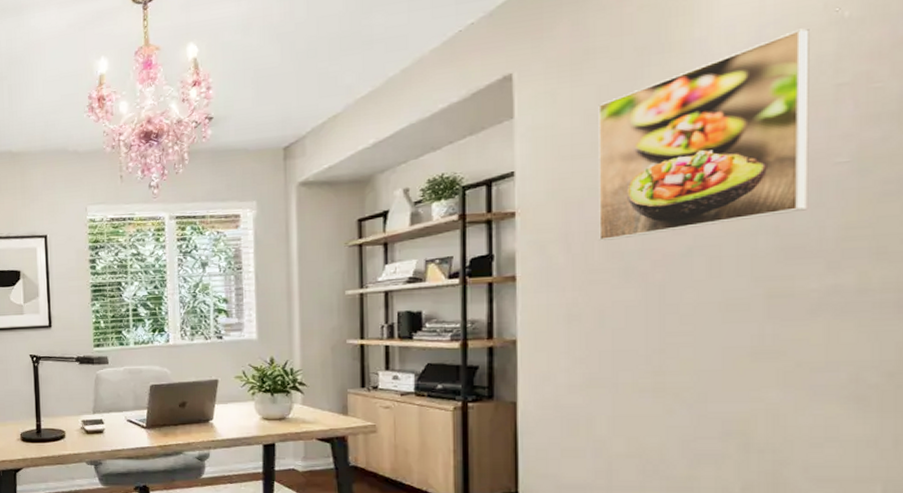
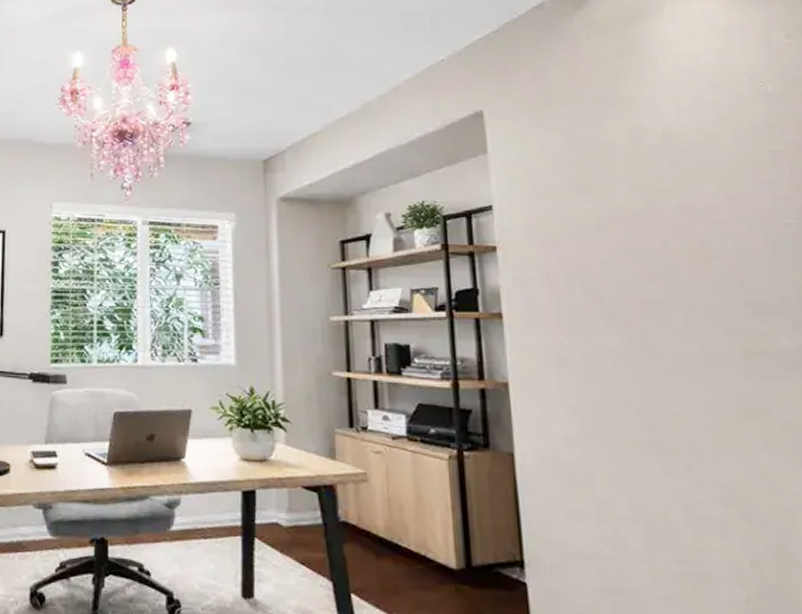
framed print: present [597,28,810,241] -> none [565,97,767,283]

